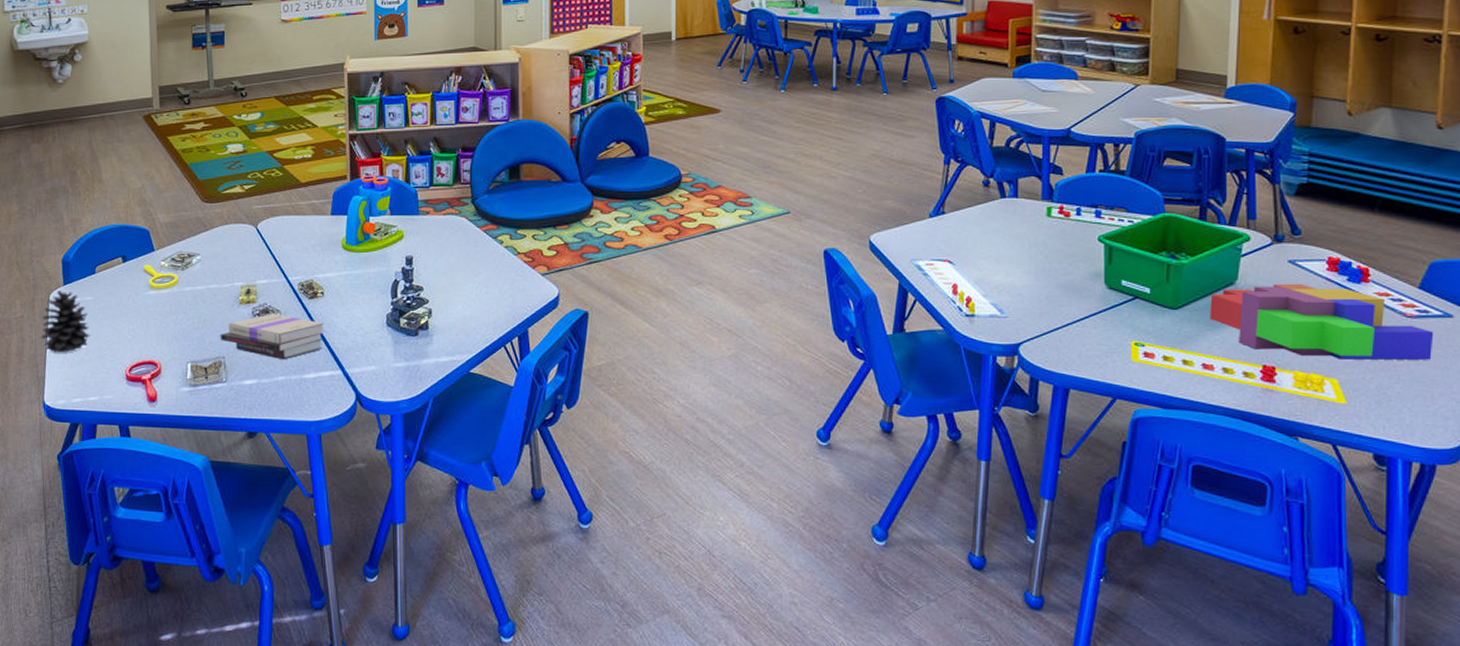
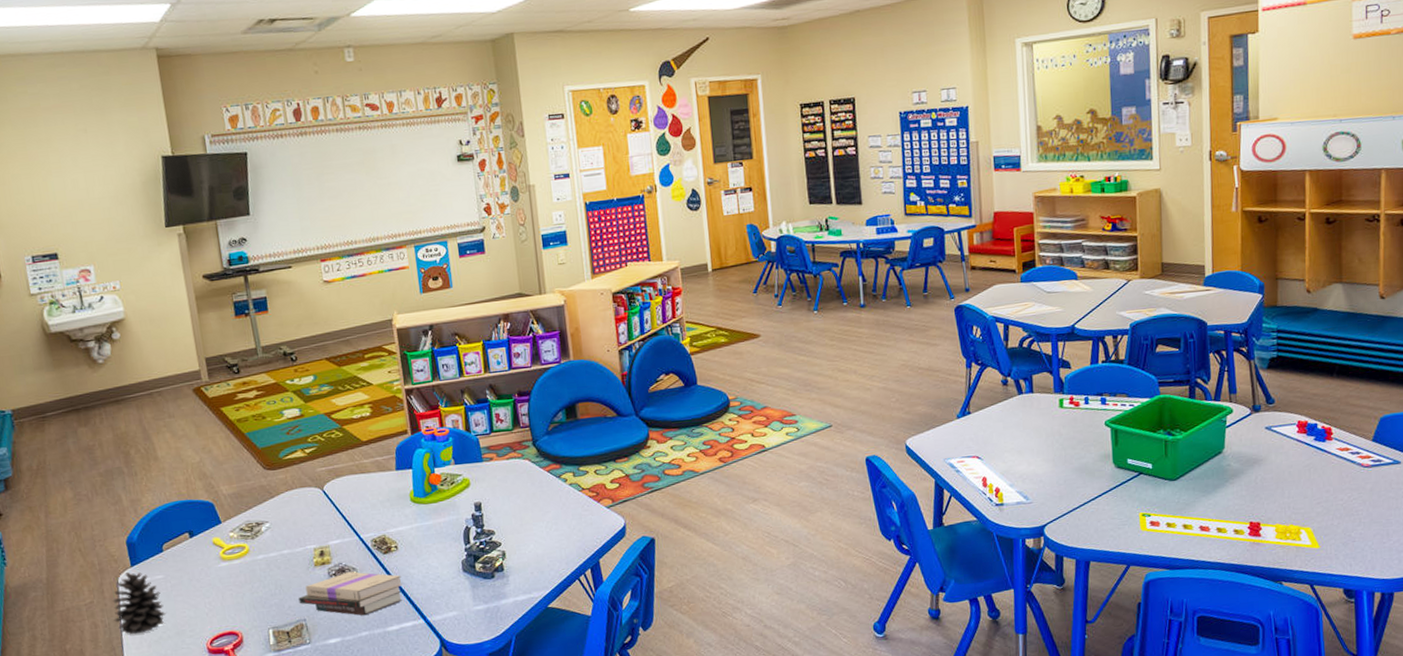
toy blocks: present [1210,283,1434,360] -> none [1203,446,1387,511]

